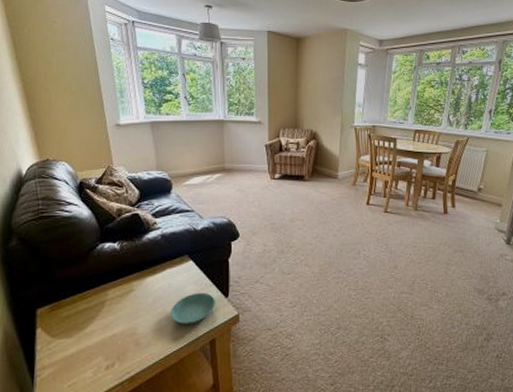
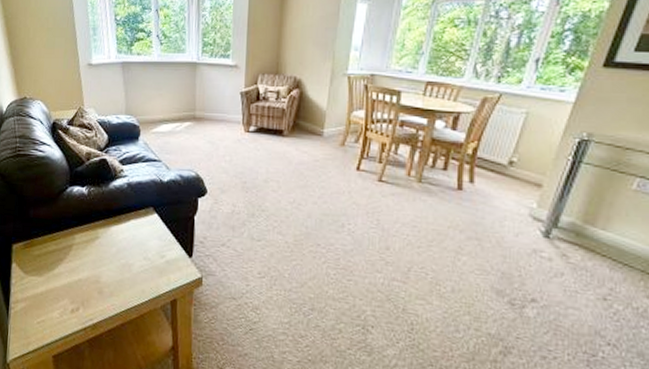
saucer: present [170,292,215,325] -> none [133,248,178,281]

